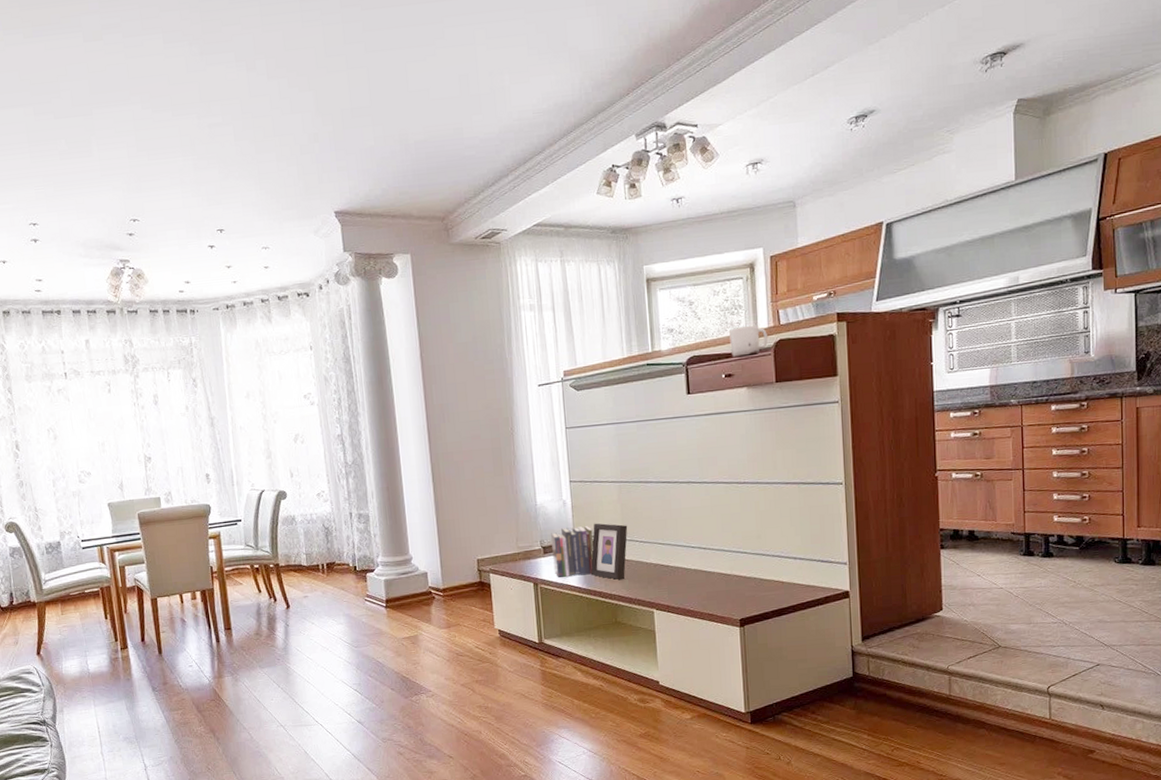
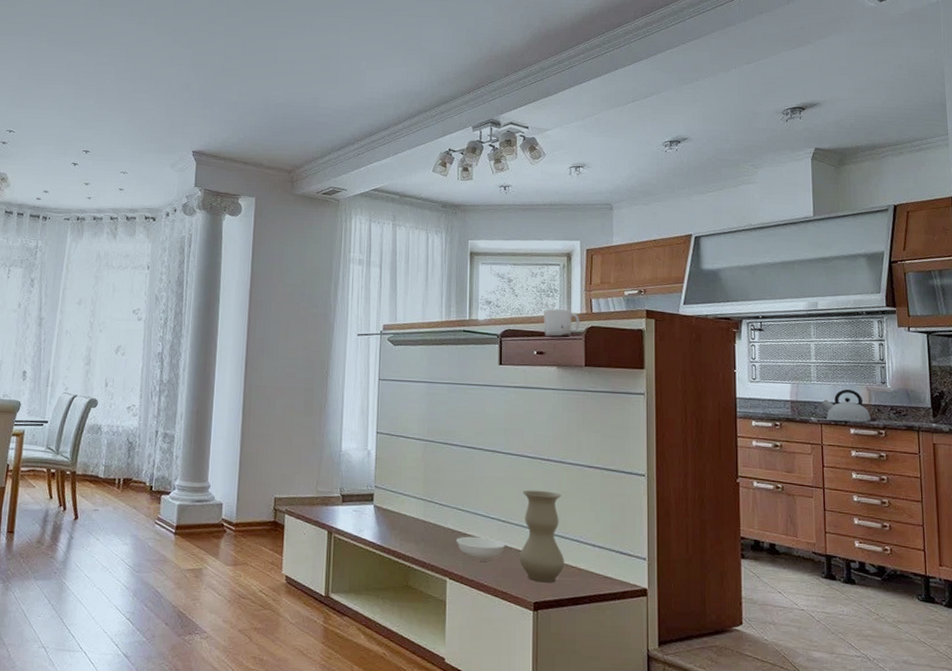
books: present [551,526,594,577] -> none [350,479,394,531]
picture frame: present [590,523,628,580] -> none [386,478,429,542]
bowl: none [659,566,708,589] -> present [456,536,505,561]
vase: none [721,513,768,600] -> present [519,490,565,583]
kettle: none [1021,365,1074,401] -> present [821,389,872,423]

